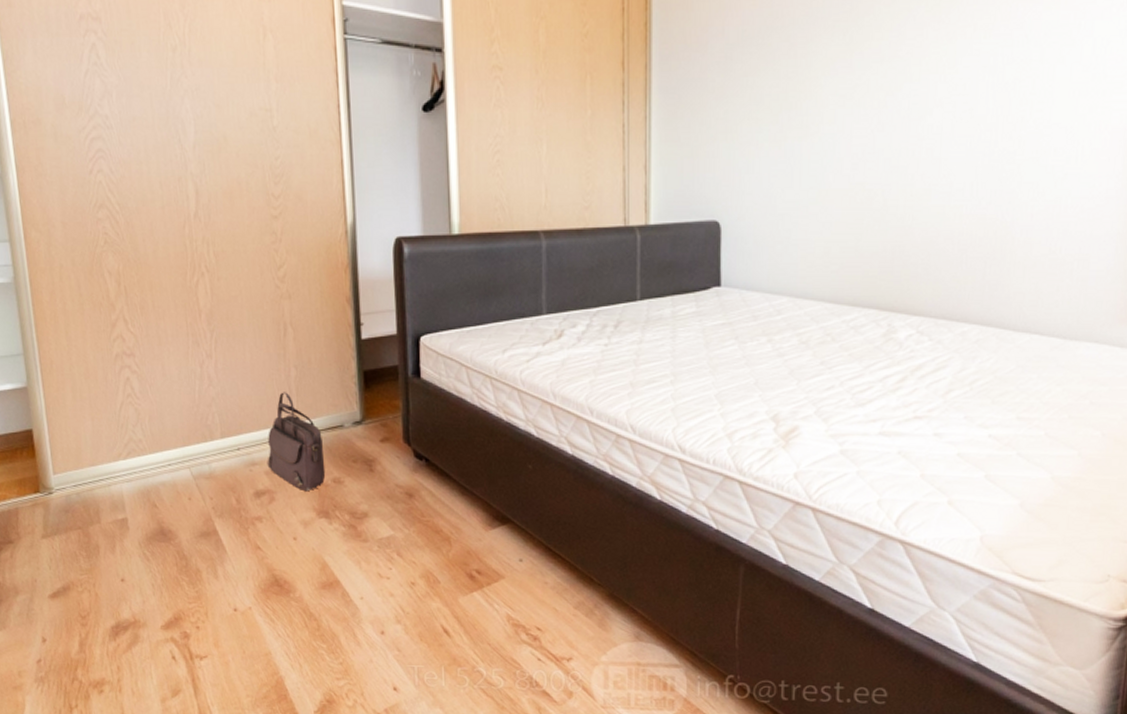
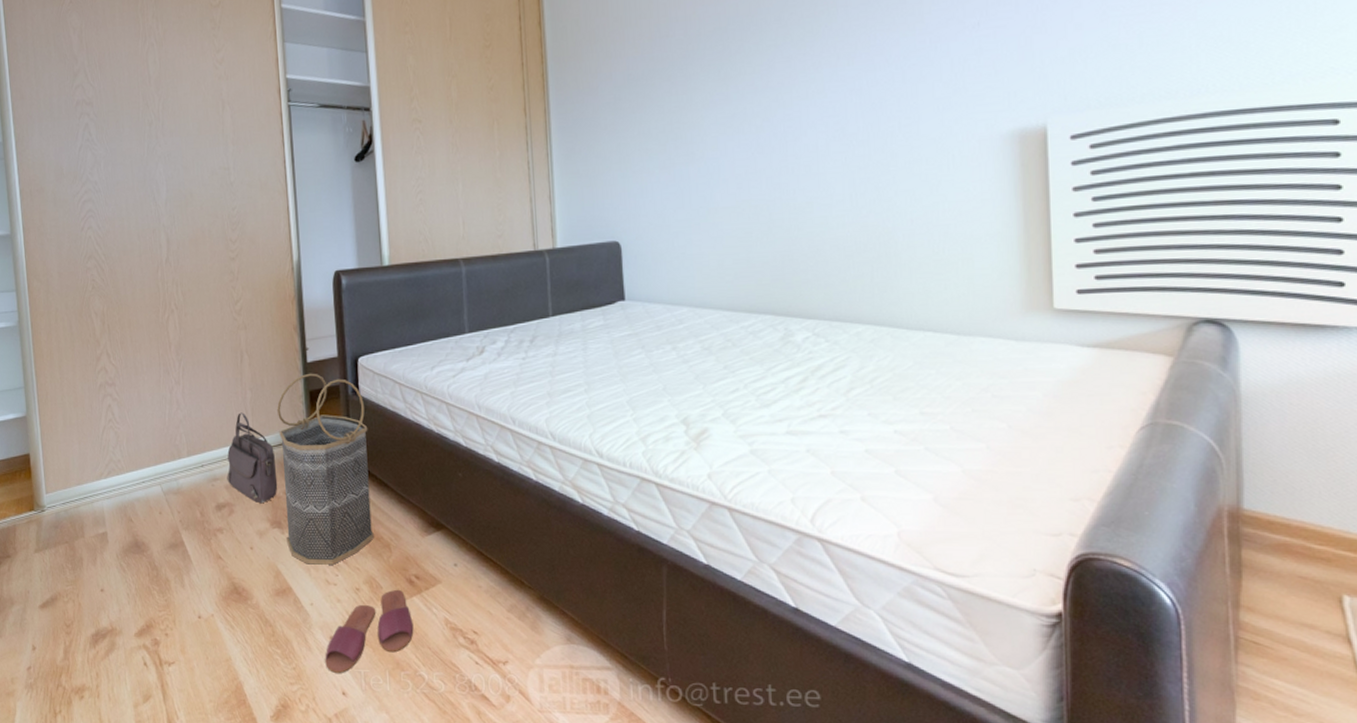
basket: none [326,351,433,558] -> present [277,373,374,565]
slippers: none [375,584,473,668] -> present [325,589,414,673]

